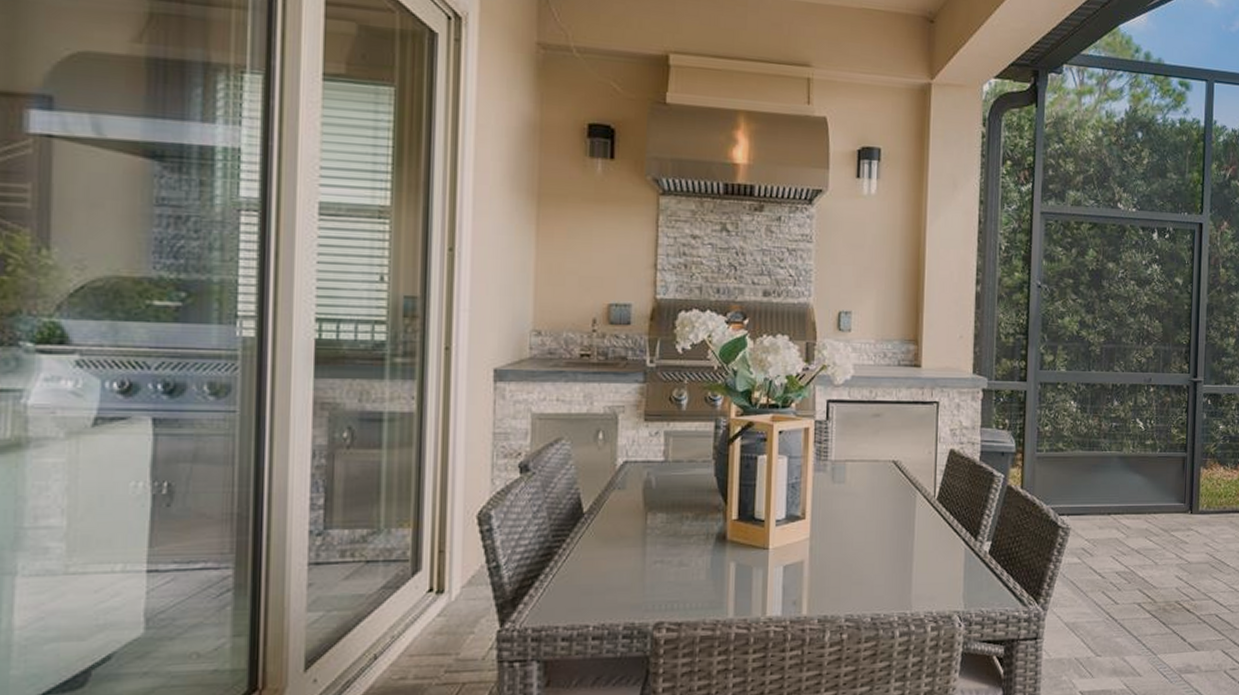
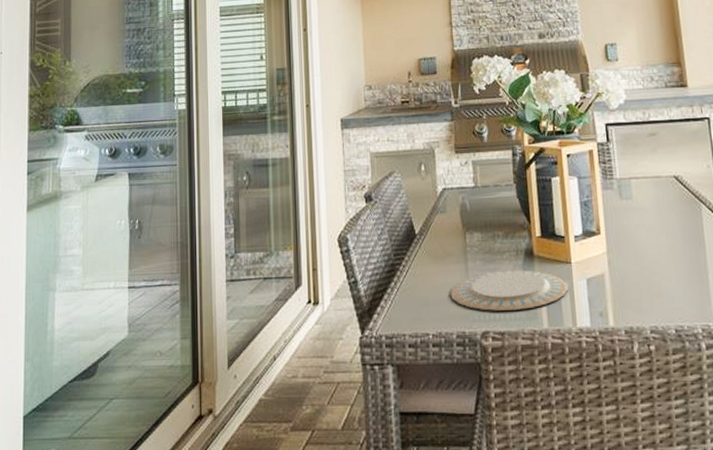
plate: none [620,555,761,600] -> present [450,270,568,311]

